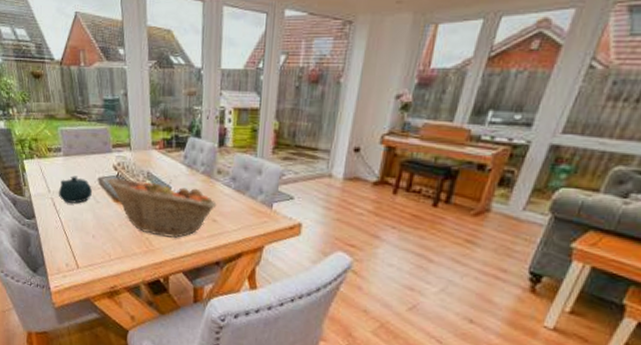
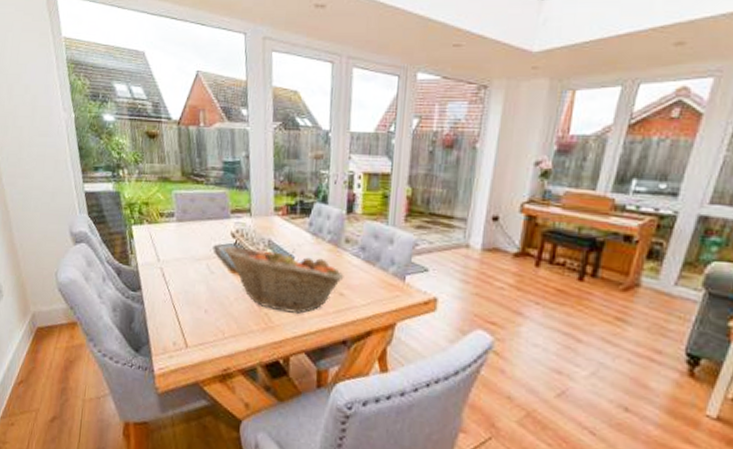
teapot: present [58,176,93,204] -> none [168,243,207,275]

